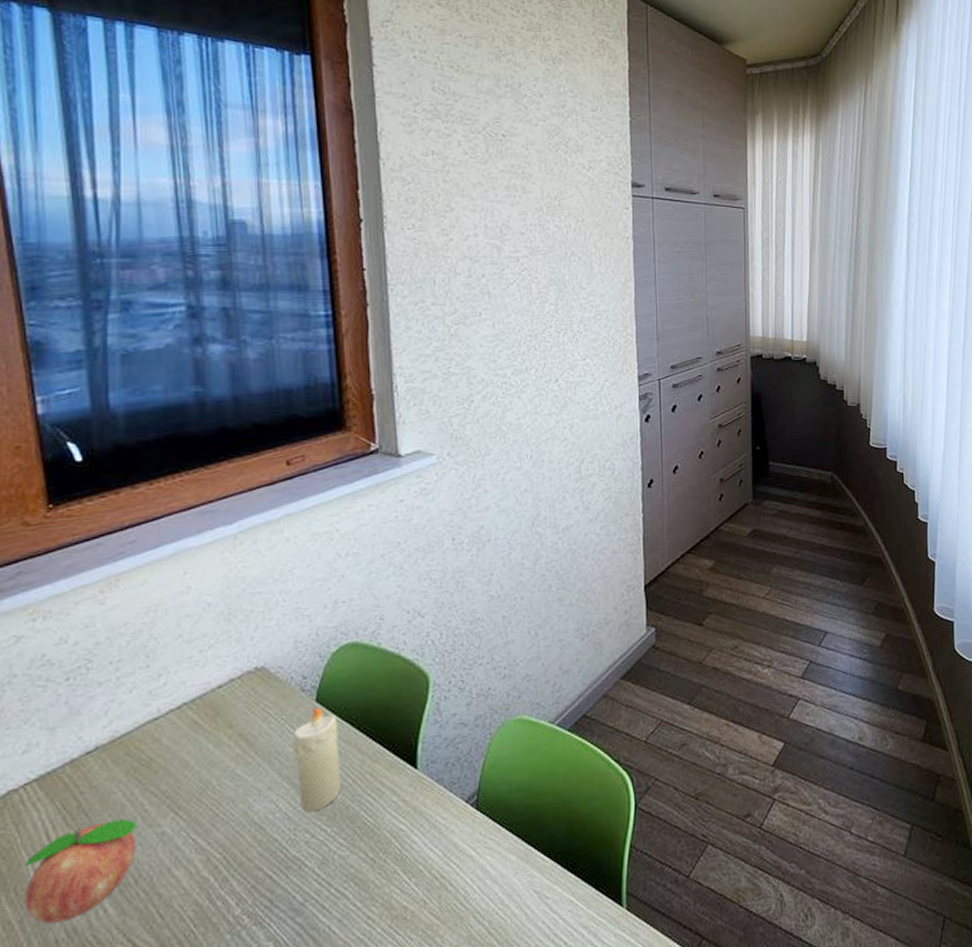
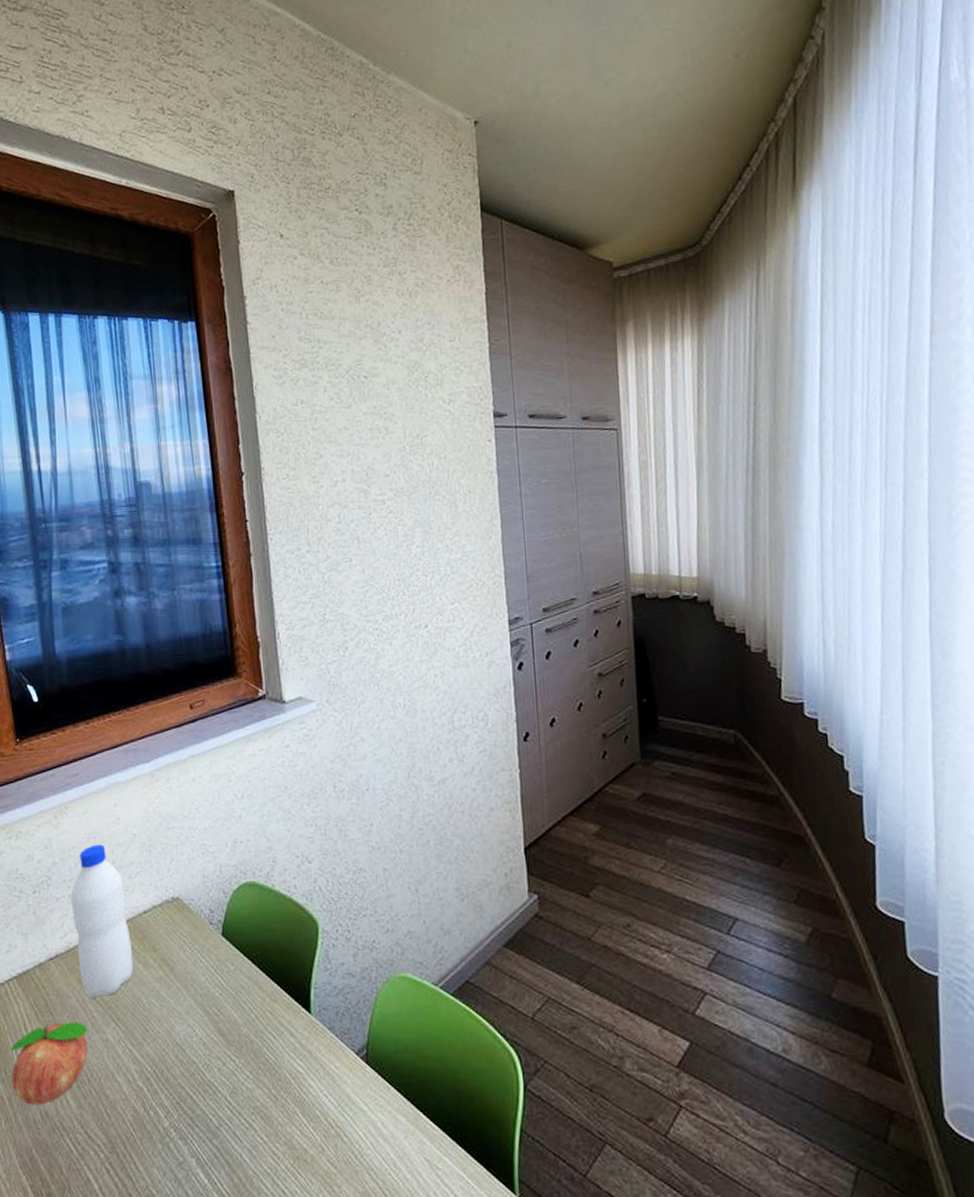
water bottle: none [119,617,202,790] -> present [70,844,134,998]
candle: present [292,707,342,813] -> none [204,940,247,1041]

